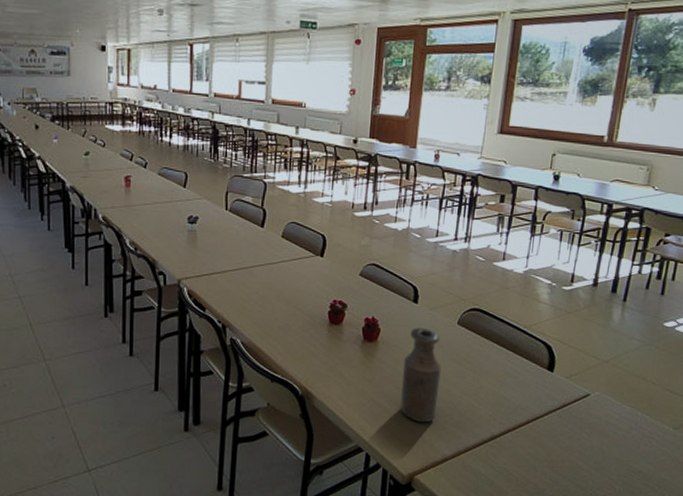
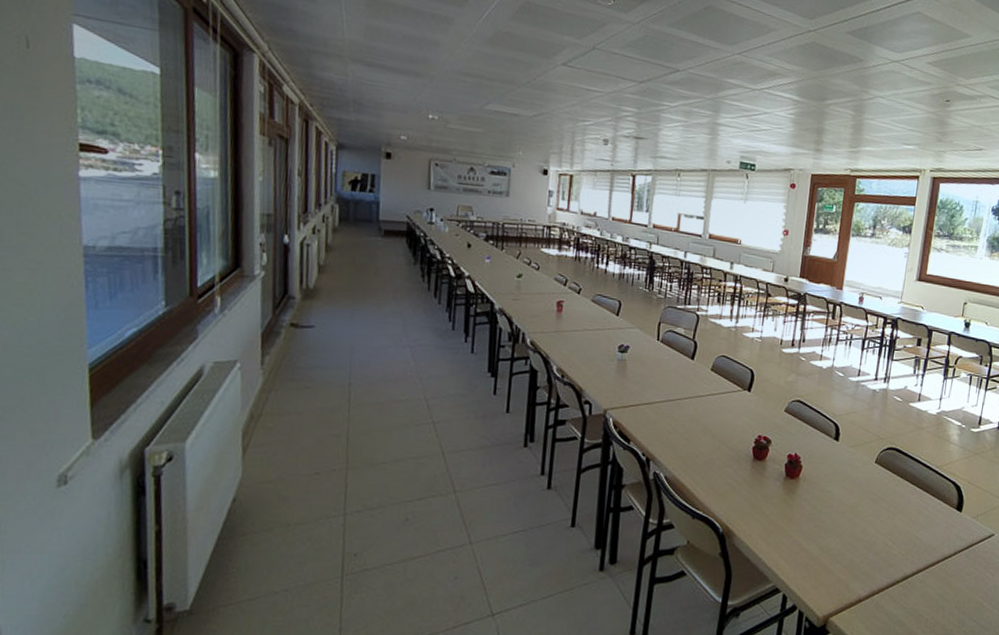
bottle: present [400,327,442,423] -> none [818,465,859,563]

